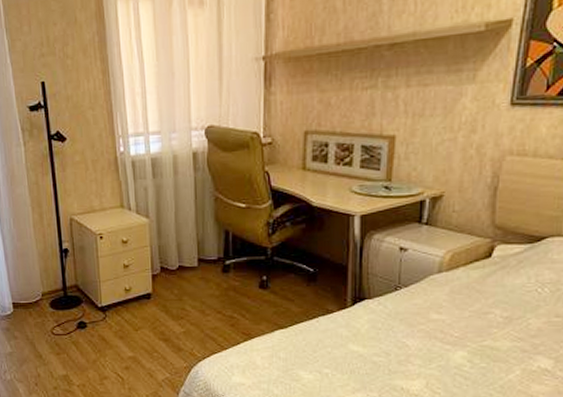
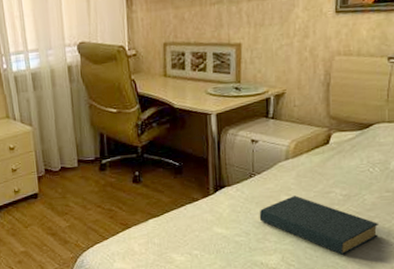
hardback book: none [402,314,543,385] -> present [259,196,378,255]

